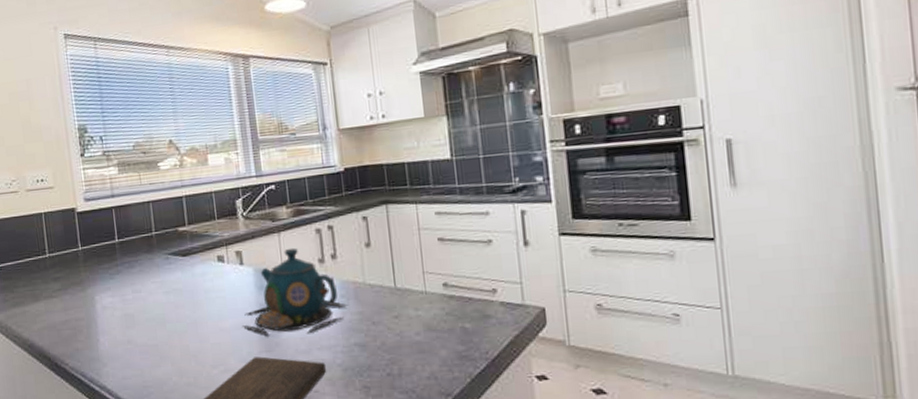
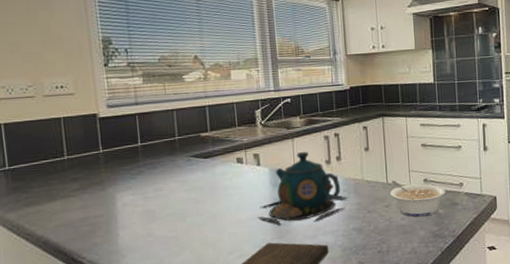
legume: none [399,285,473,332] -> present [389,181,446,217]

